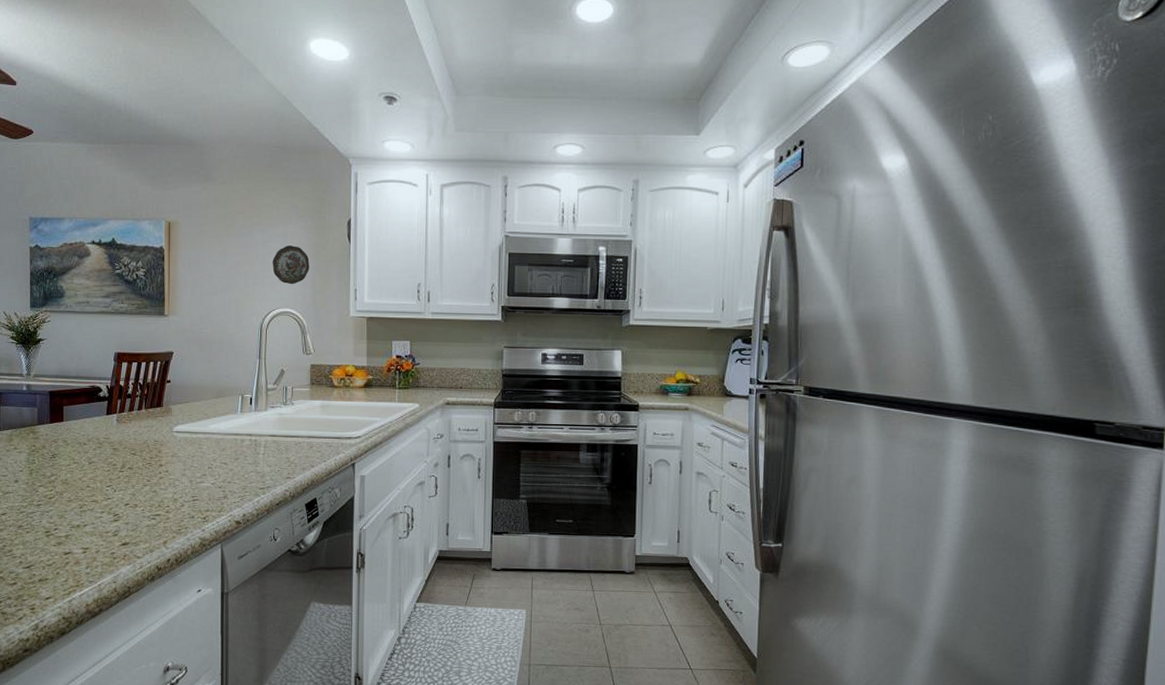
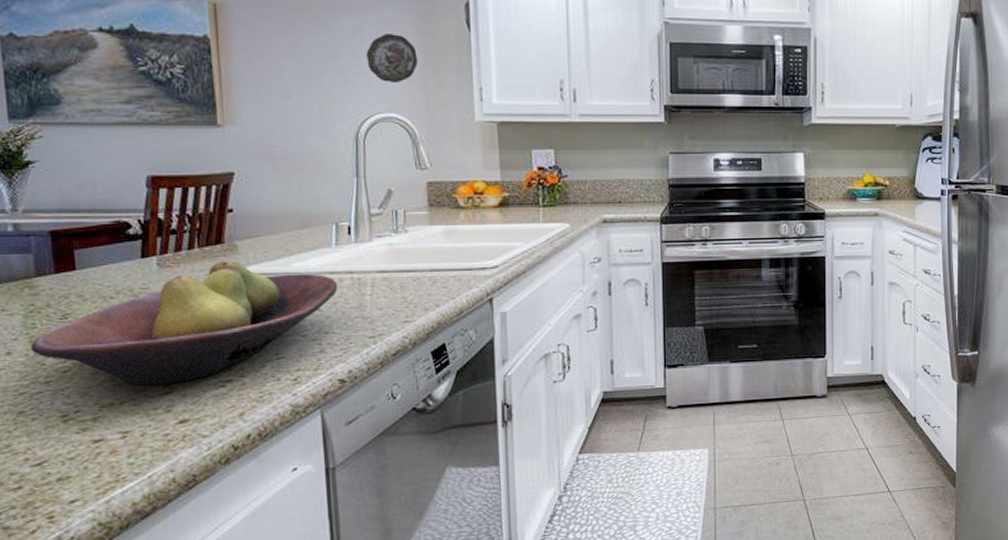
fruit bowl: none [30,421,240,514] -> present [30,261,338,386]

